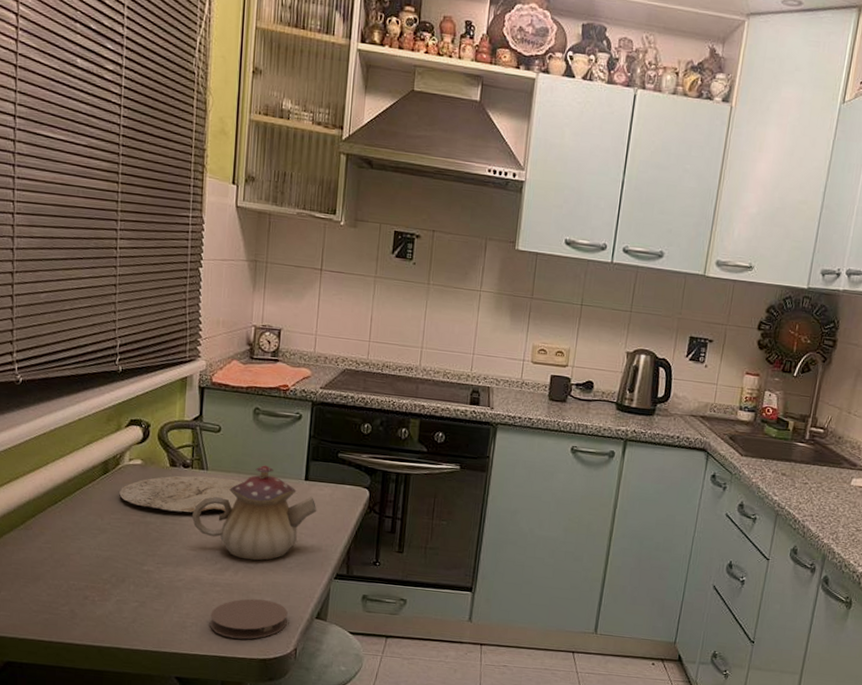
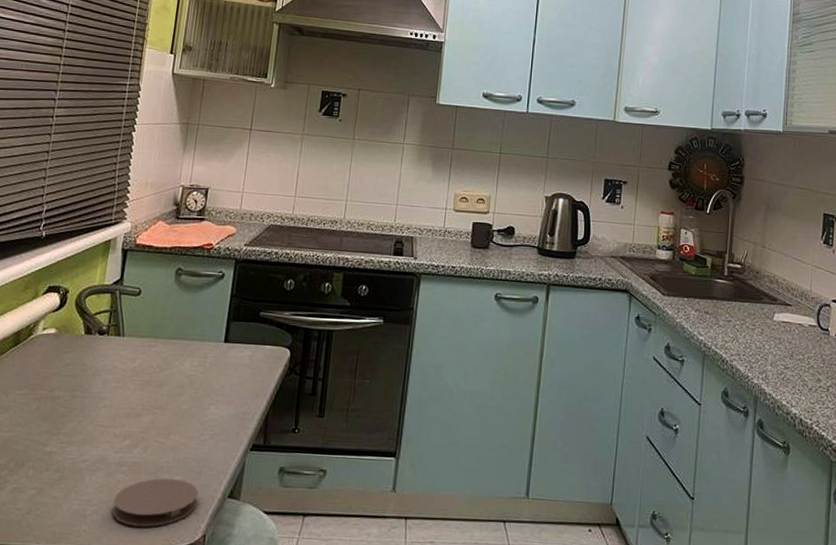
plate: present [119,475,243,513] -> none [28,342,160,384]
teapot: present [191,465,317,561] -> none [102,328,236,434]

